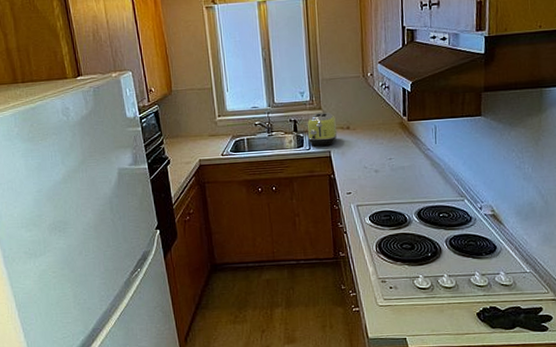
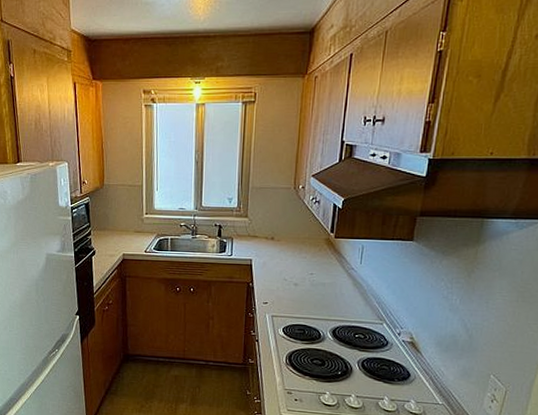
toaster: present [307,112,338,146] -> none [230,220,262,254]

